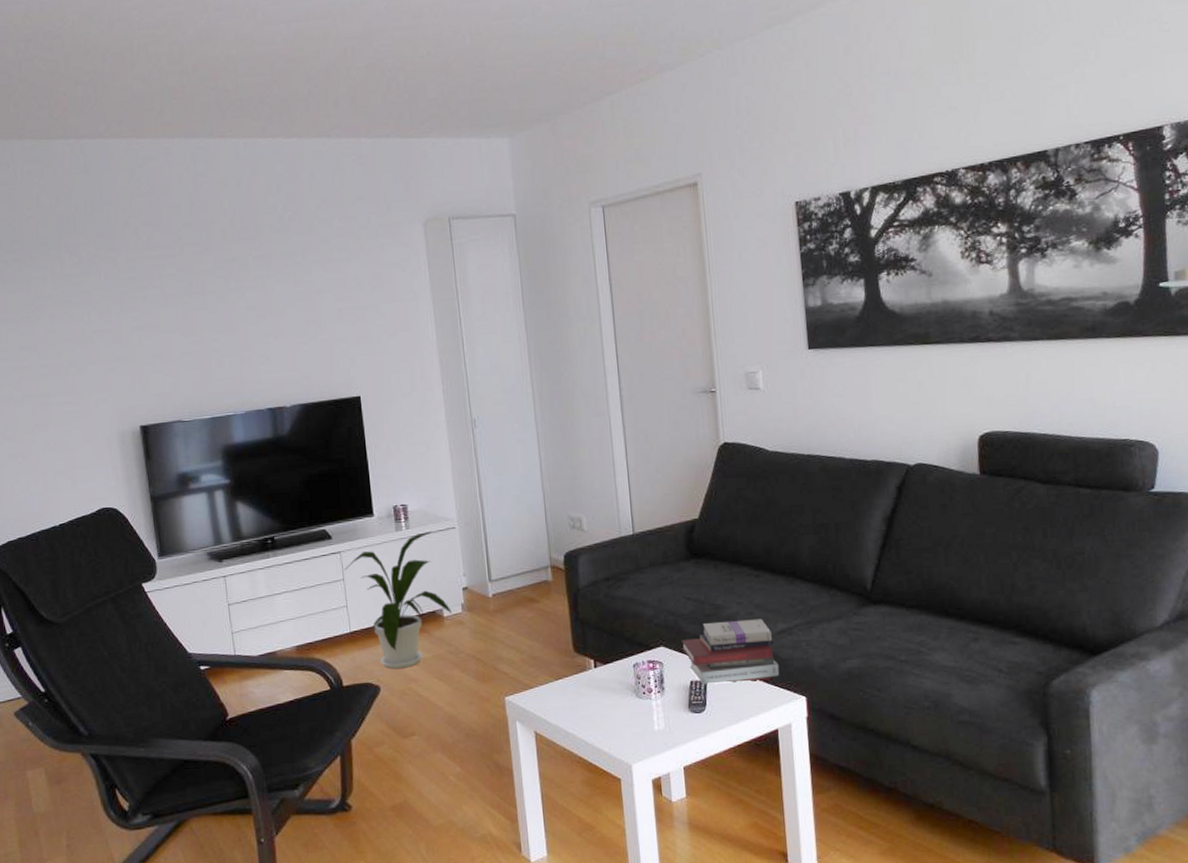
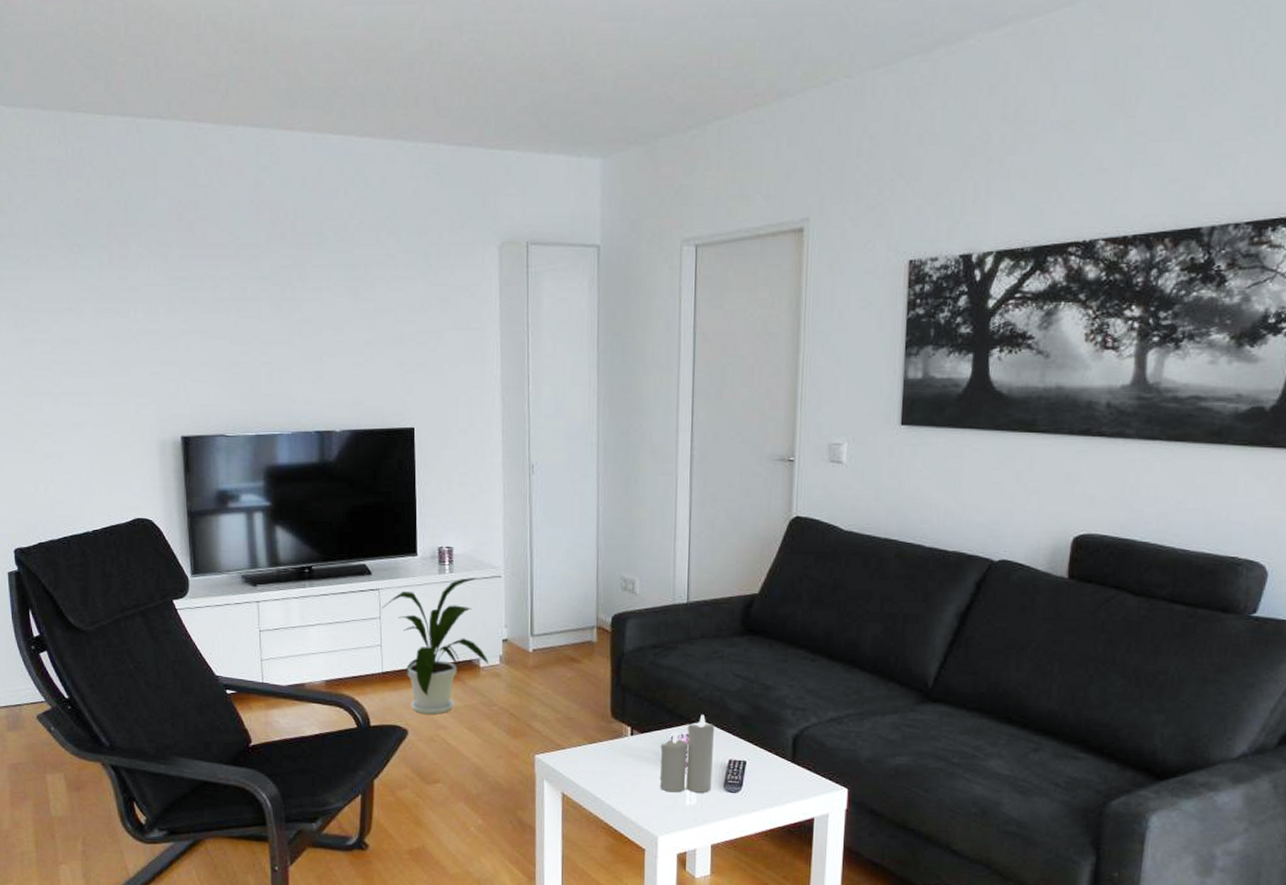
candle: none [624,639,677,720] -> present [659,714,715,793]
books: present [682,618,780,685] -> none [725,702,824,768]

